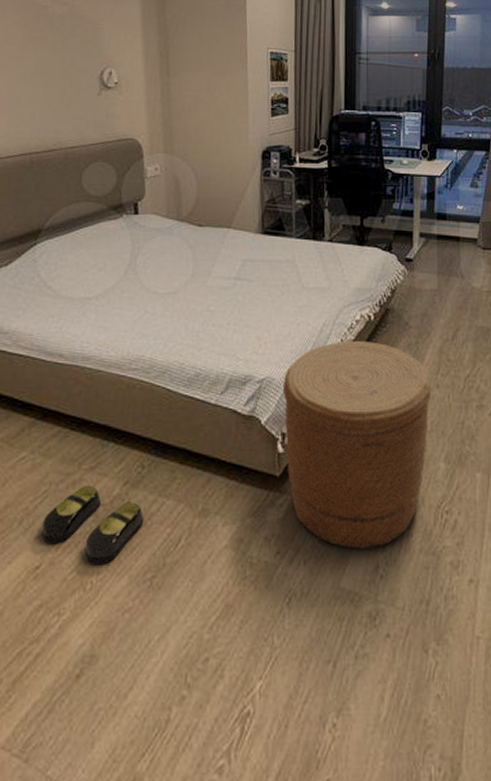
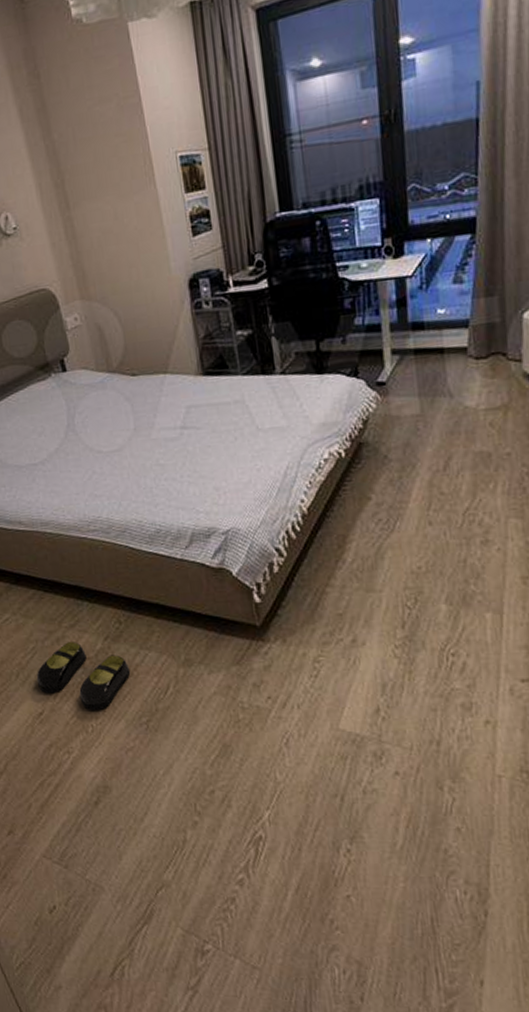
basket: present [282,341,432,549] -> none [250,481,424,693]

